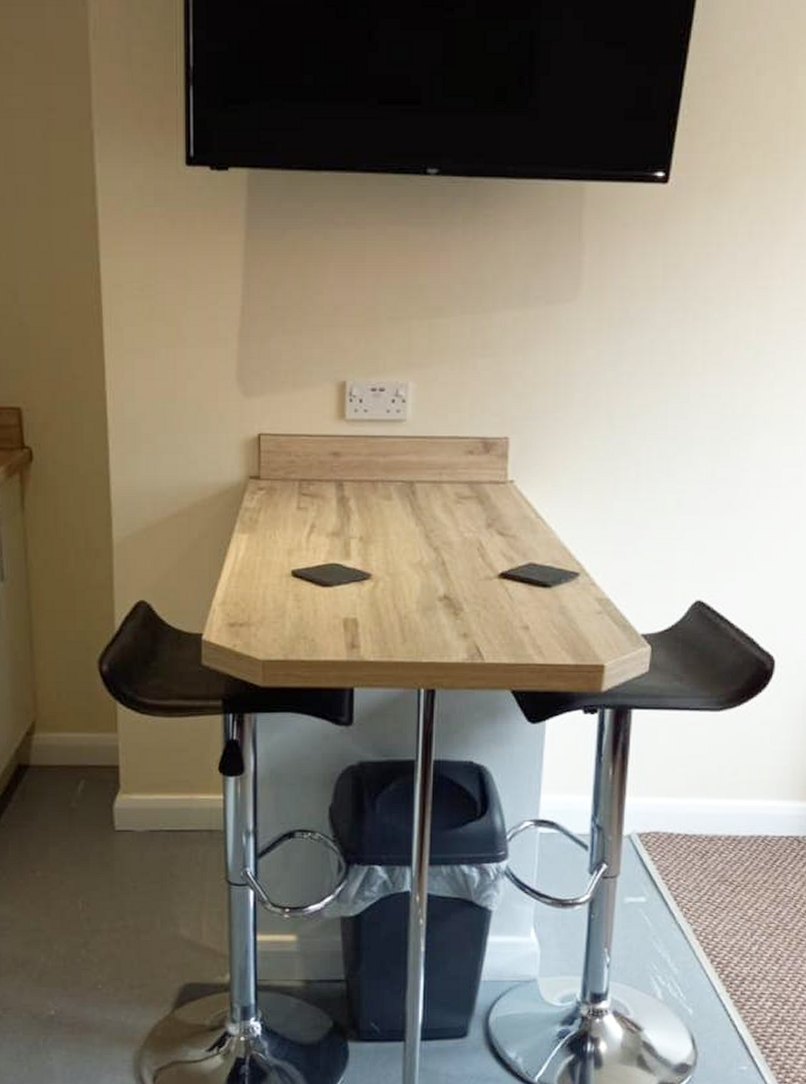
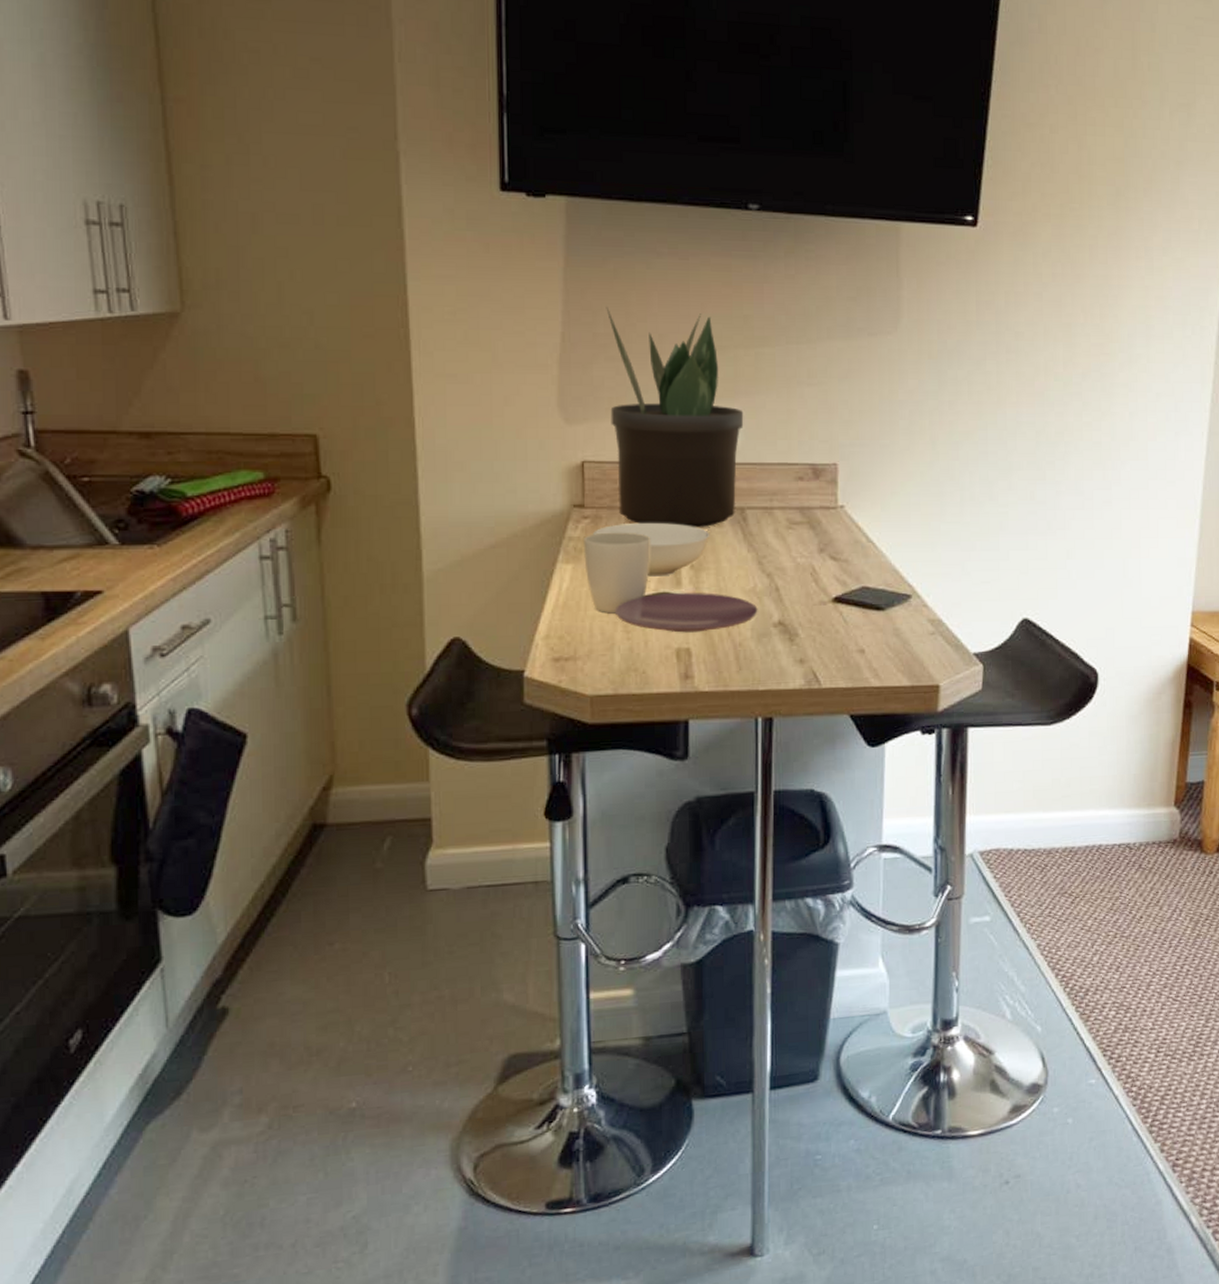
cup: none [259,503,322,583] -> present [584,532,651,614]
bowl: none [267,494,379,548] -> present [592,522,710,577]
planter: none [284,280,416,500] -> present [606,307,744,527]
plate: none [286,563,424,604] -> present [614,592,758,633]

